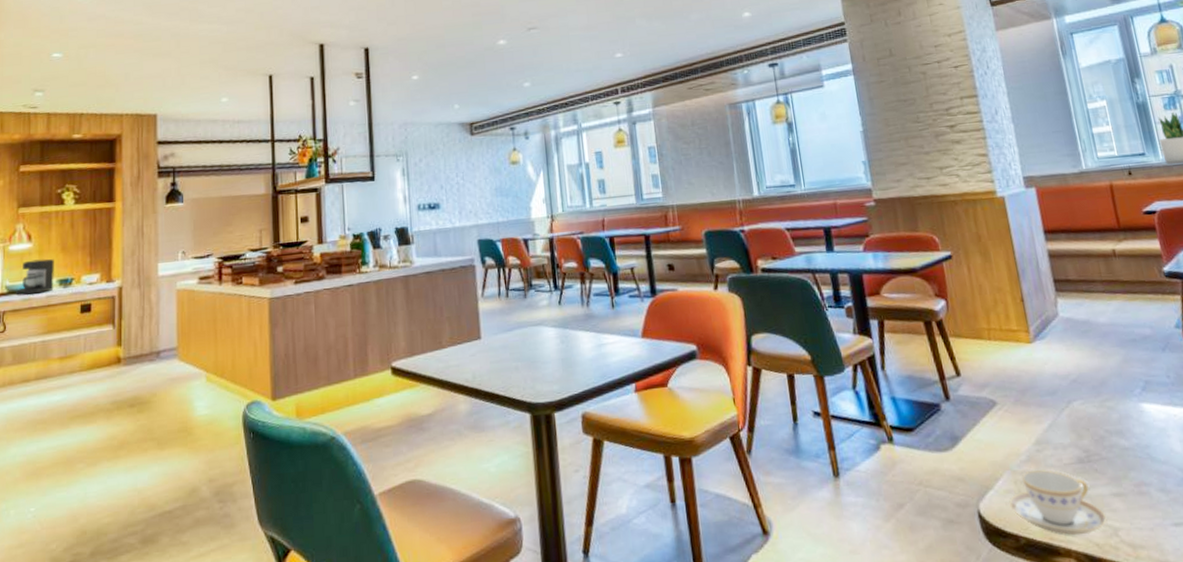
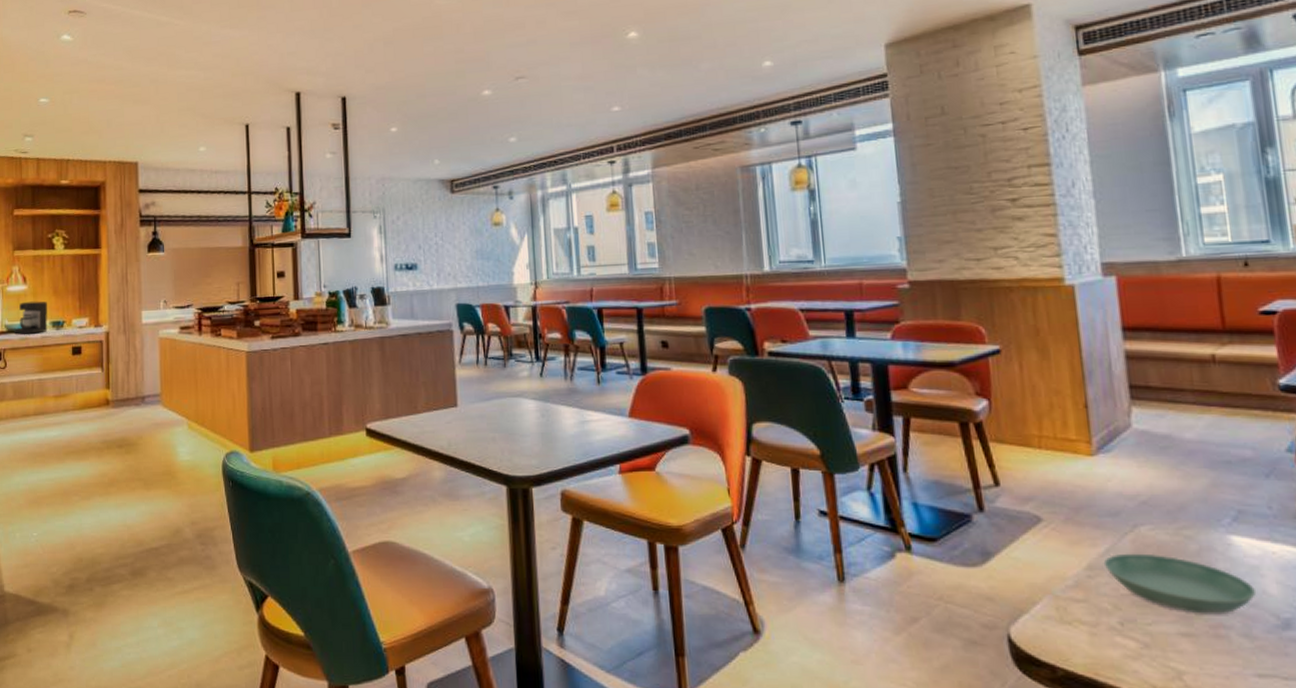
teacup: present [1009,470,1107,535] -> none [1047,598,1170,673]
saucer: none [1048,425,1166,475] -> present [1103,553,1257,615]

